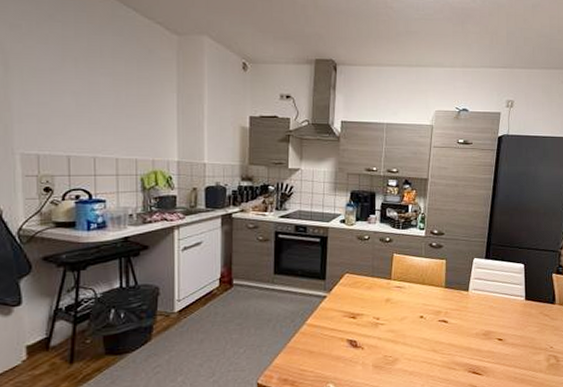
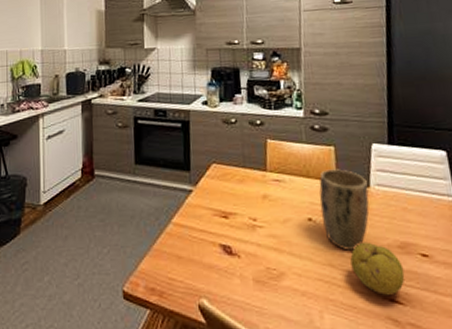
plant pot: none [430,277,467,339] -> present [319,169,369,250]
fruit: none [448,332,485,369] -> present [350,241,405,295]

